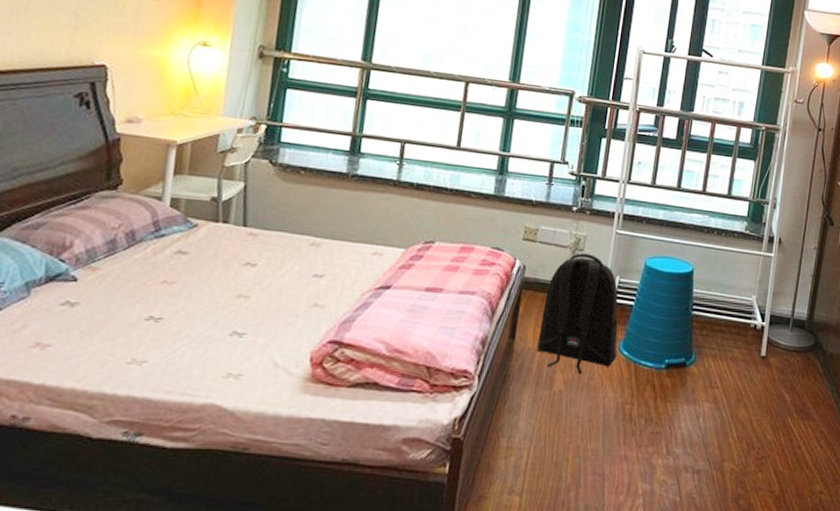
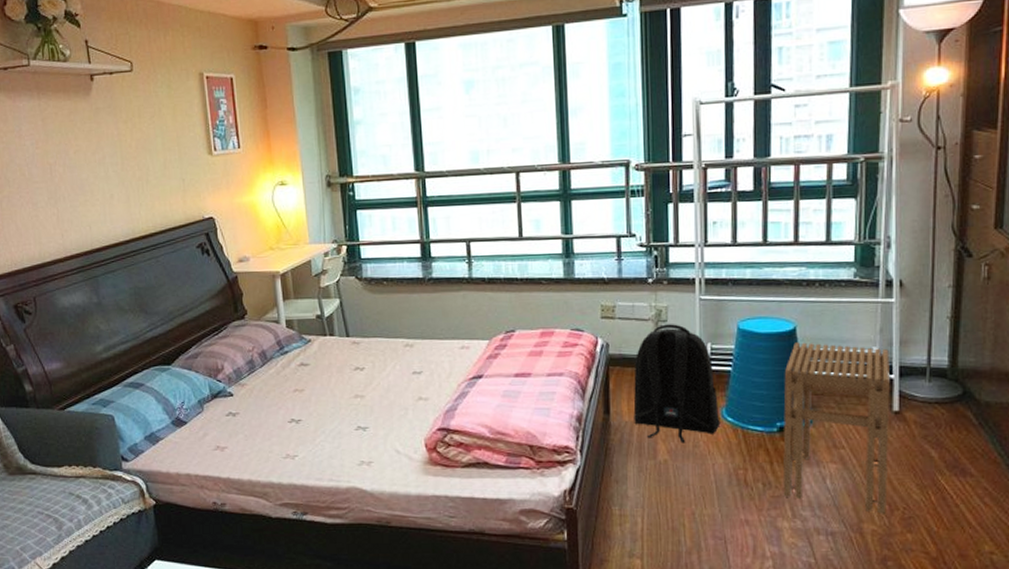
stool: none [661,284,764,453] -> present [783,342,890,514]

